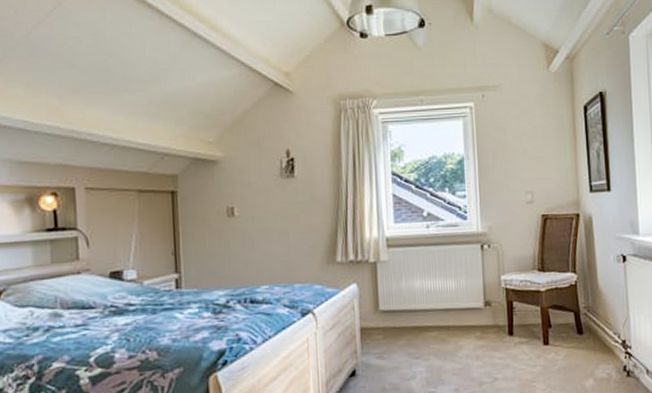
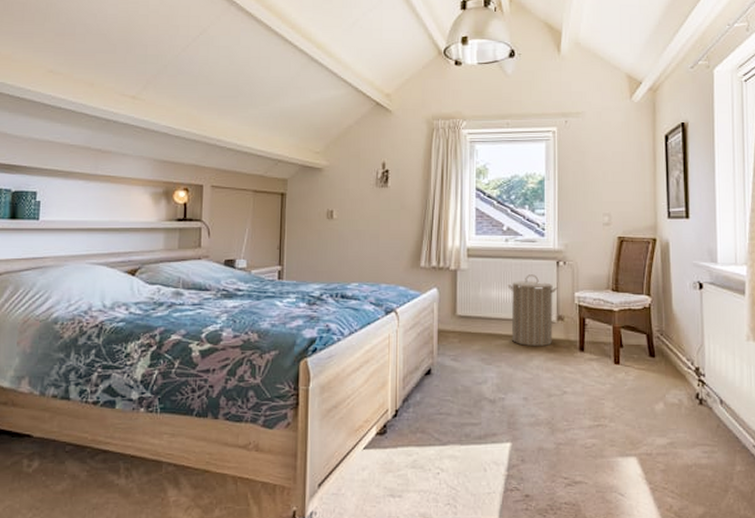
laundry hamper: none [431,260,484,336] -> present [507,274,558,347]

